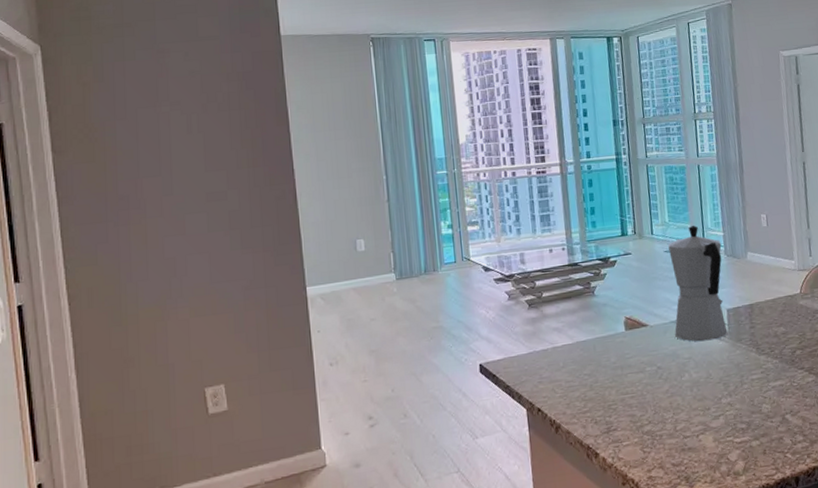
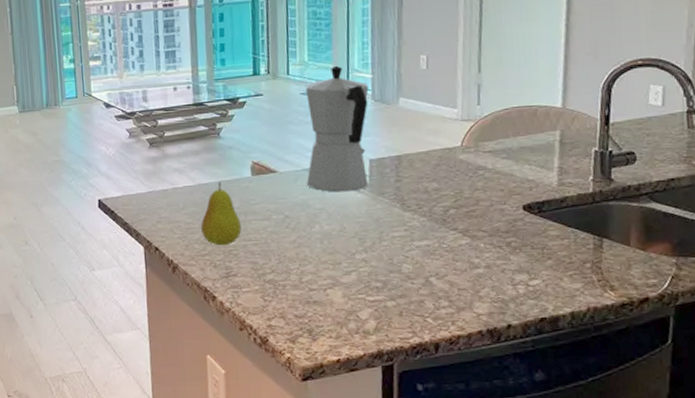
fruit: none [581,338,619,402] -> present [201,181,242,246]

